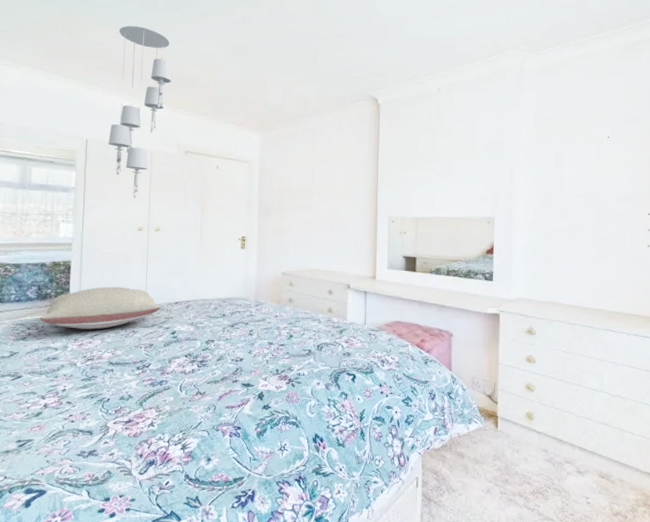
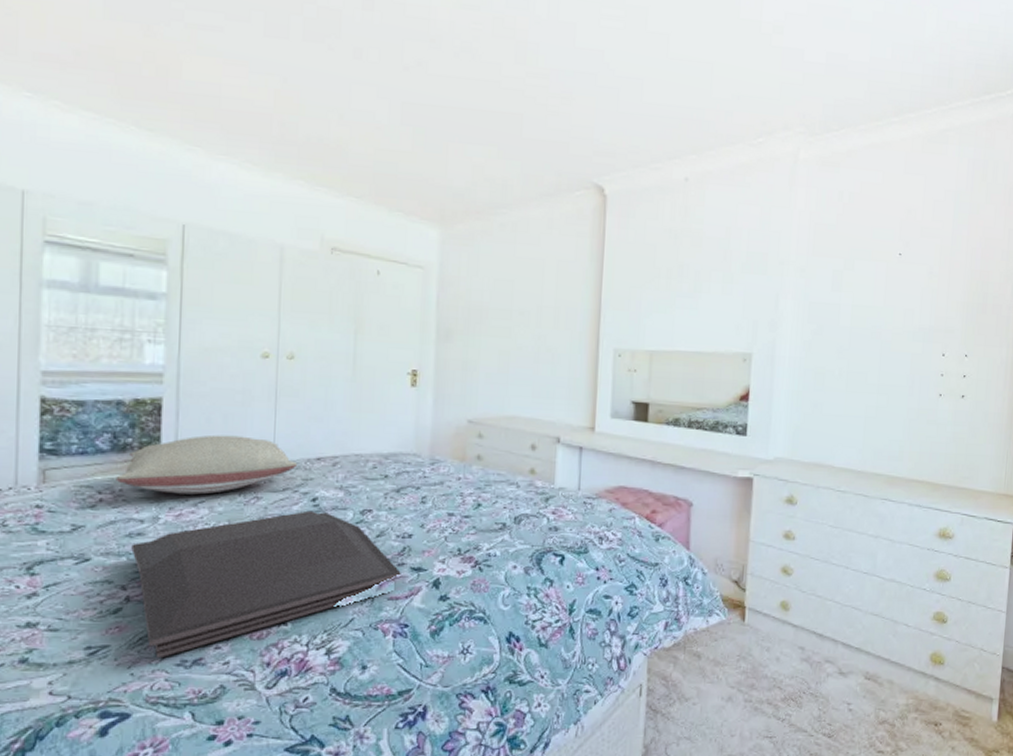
serving tray: none [49,341,235,449] -> present [131,510,401,657]
ceiling light fixture: present [108,26,171,198] -> none [216,60,311,312]

